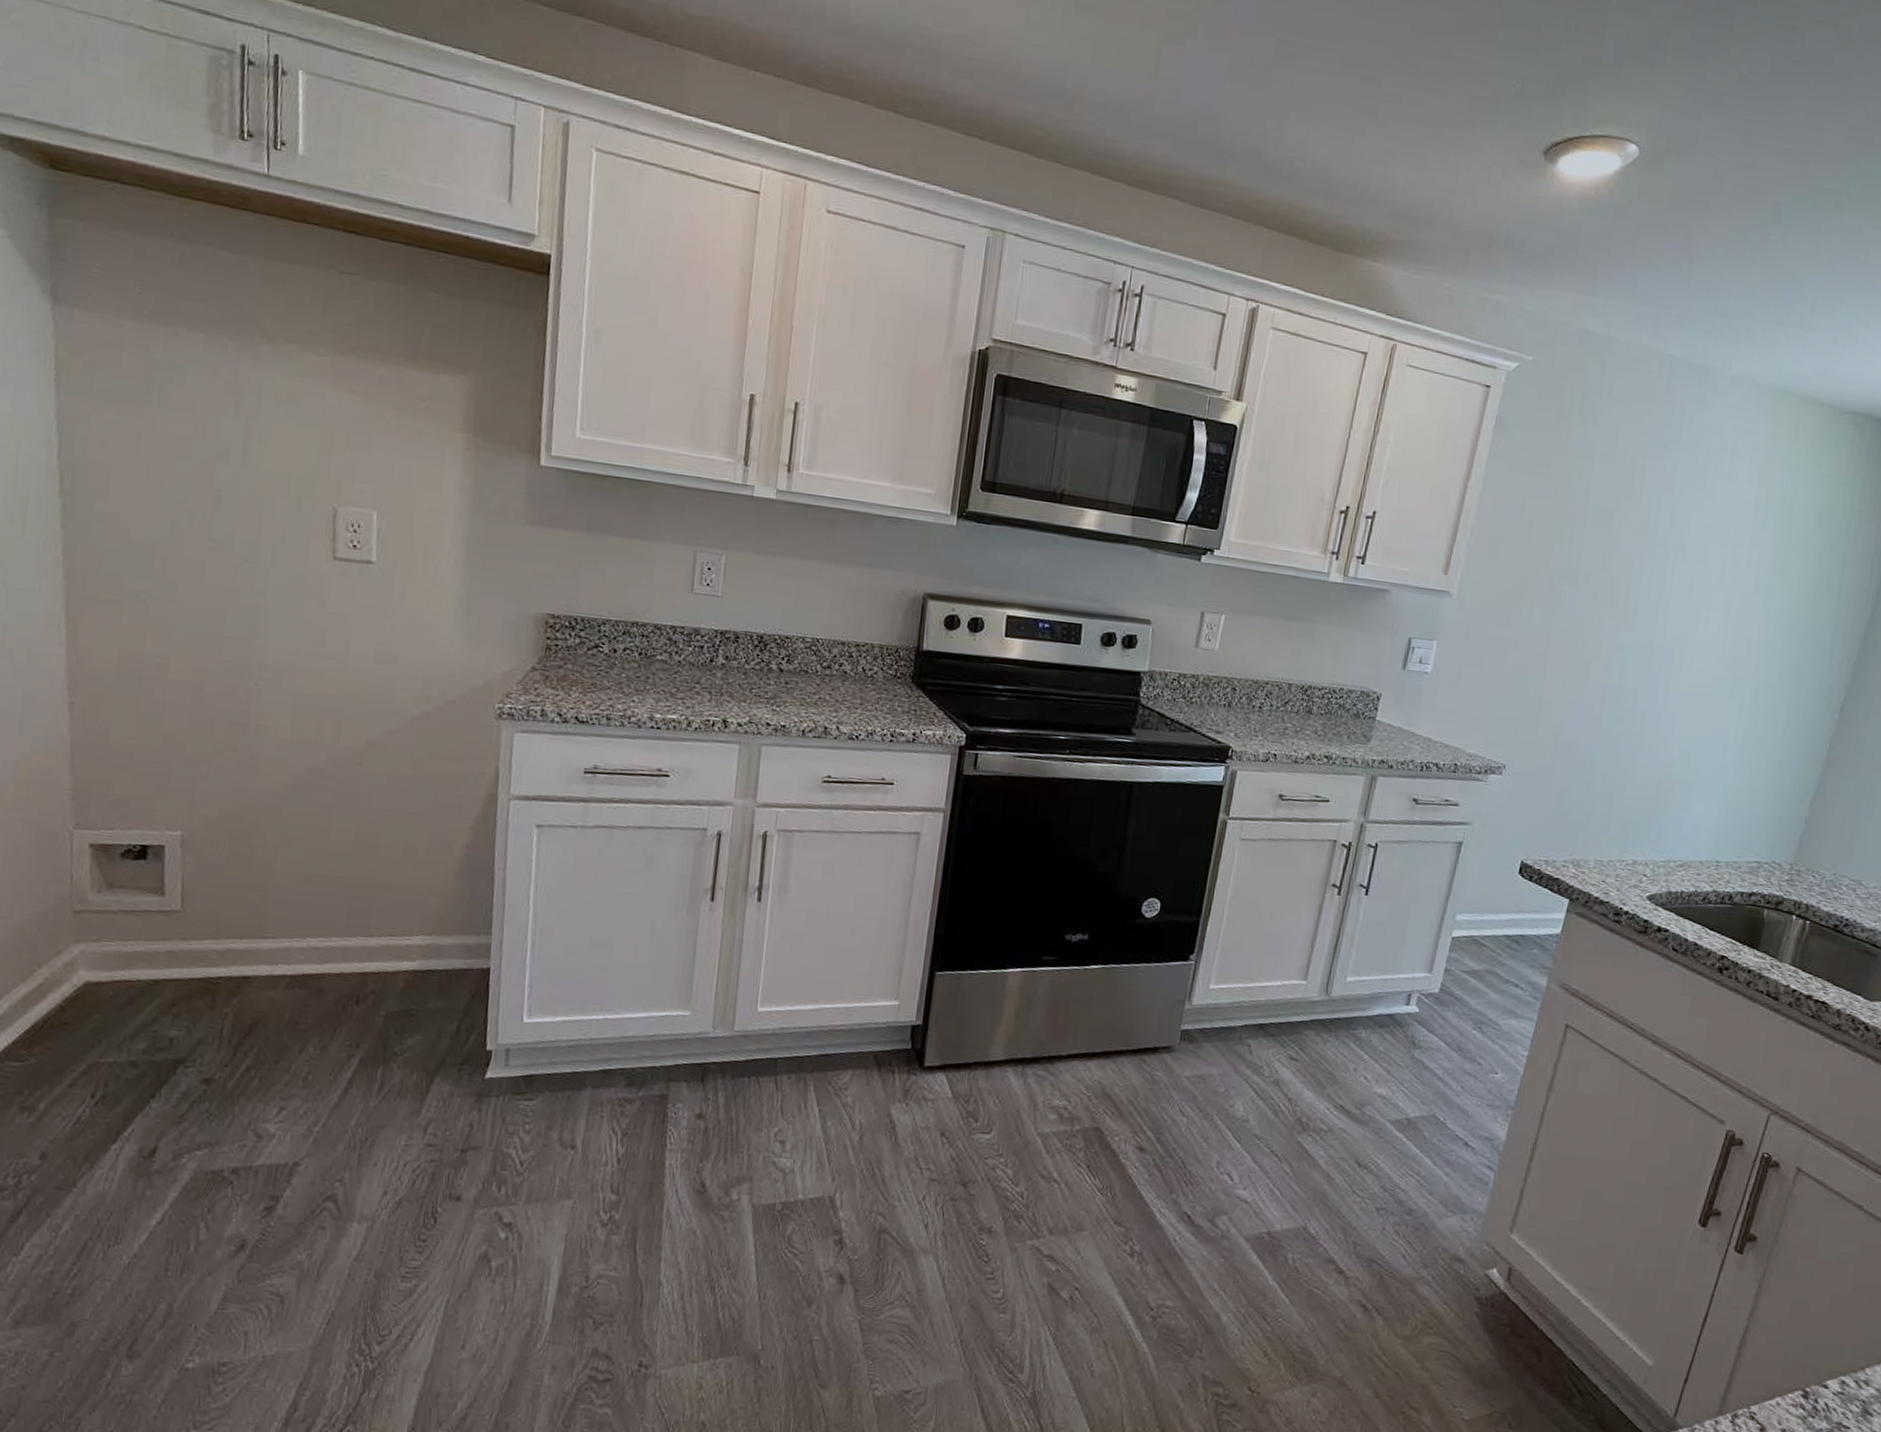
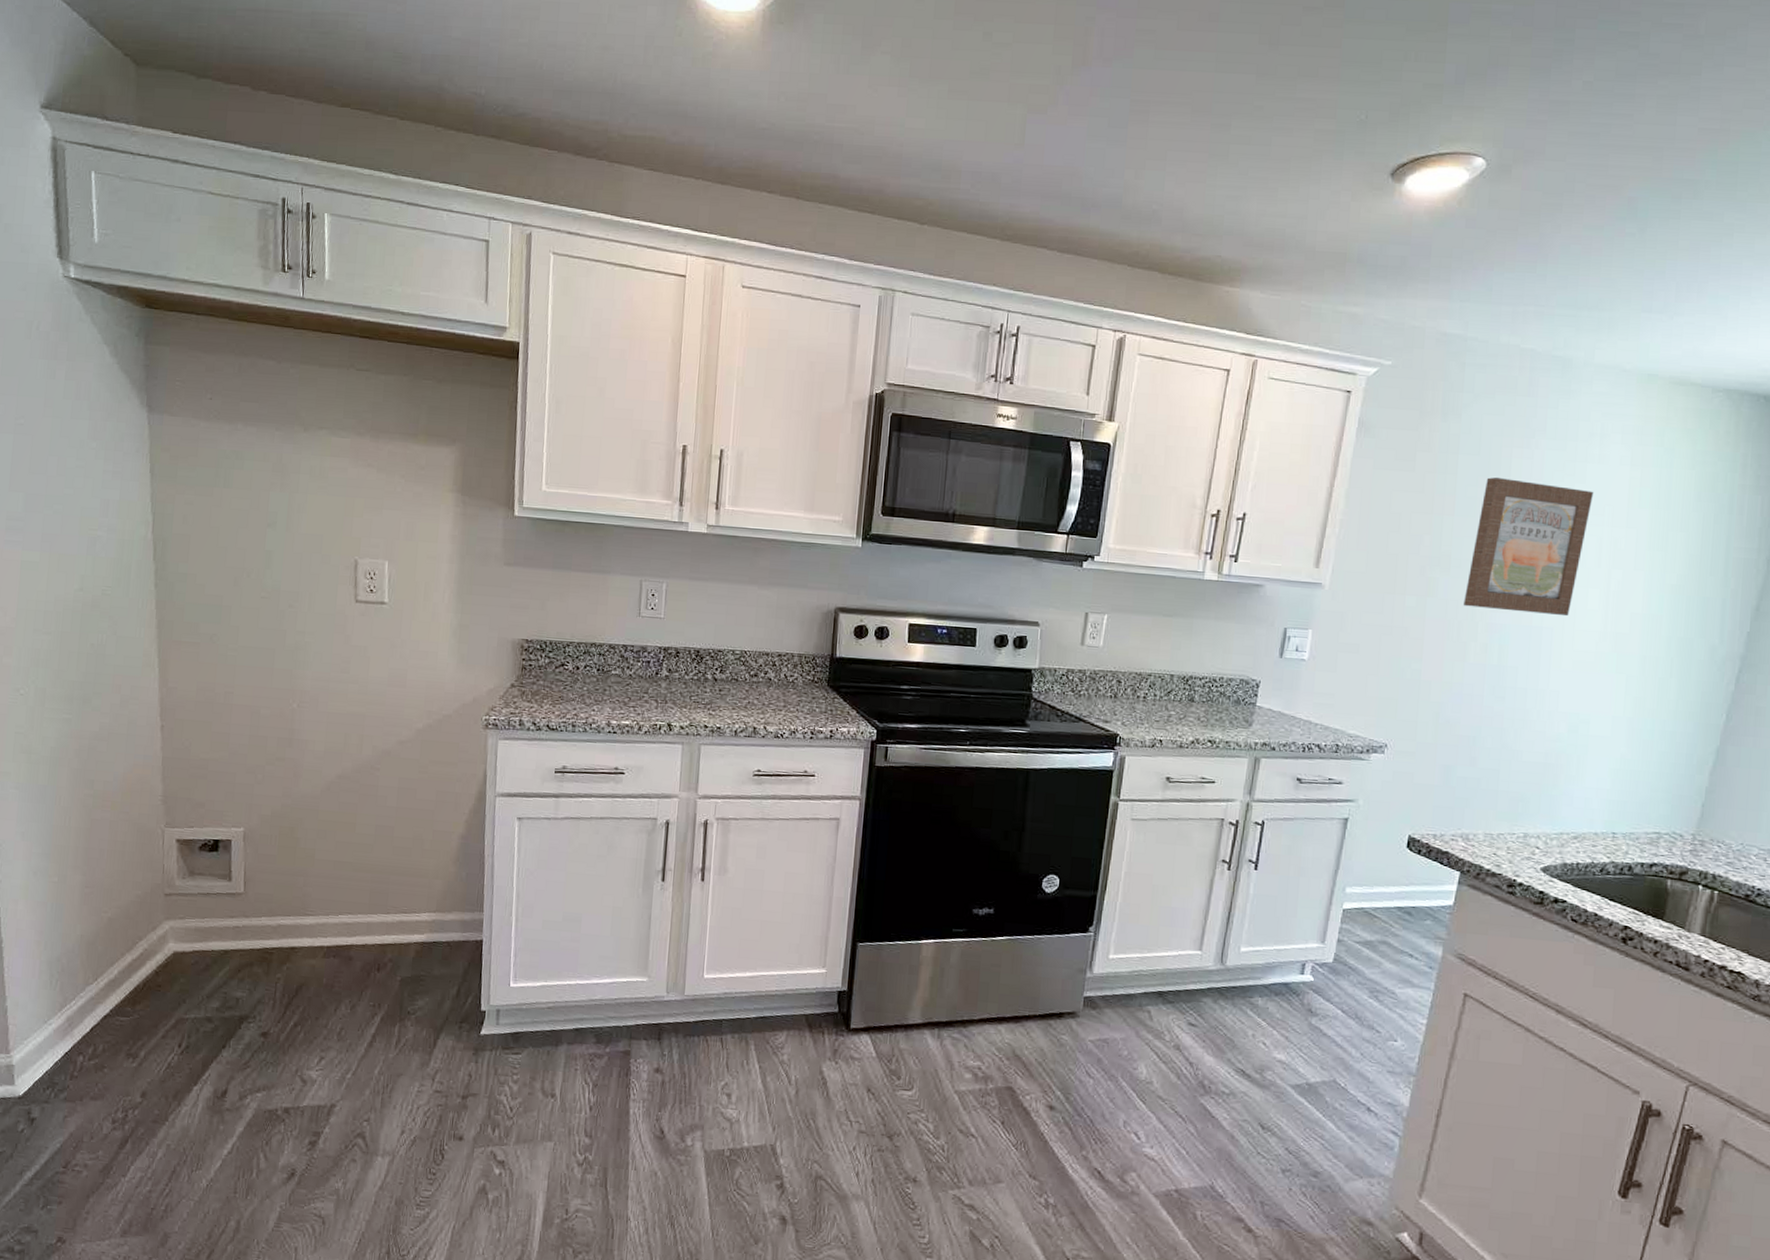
wall art: none [1589,488,1722,638] -> present [1464,477,1594,617]

